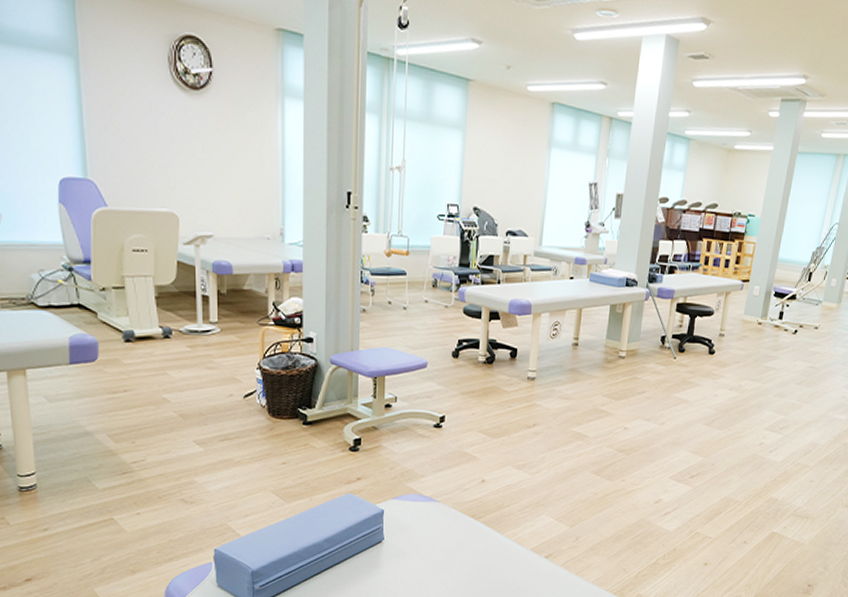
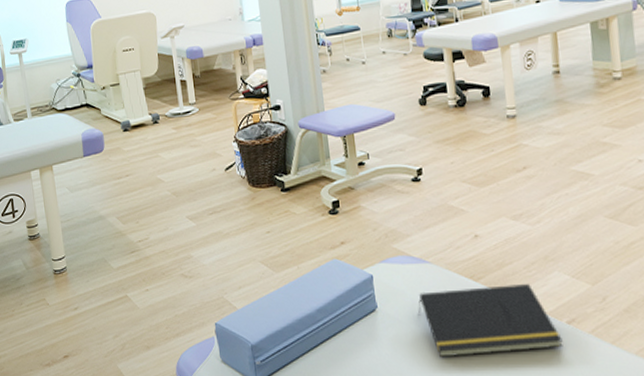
notepad: none [421,524,539,584] -> present [418,284,563,358]

